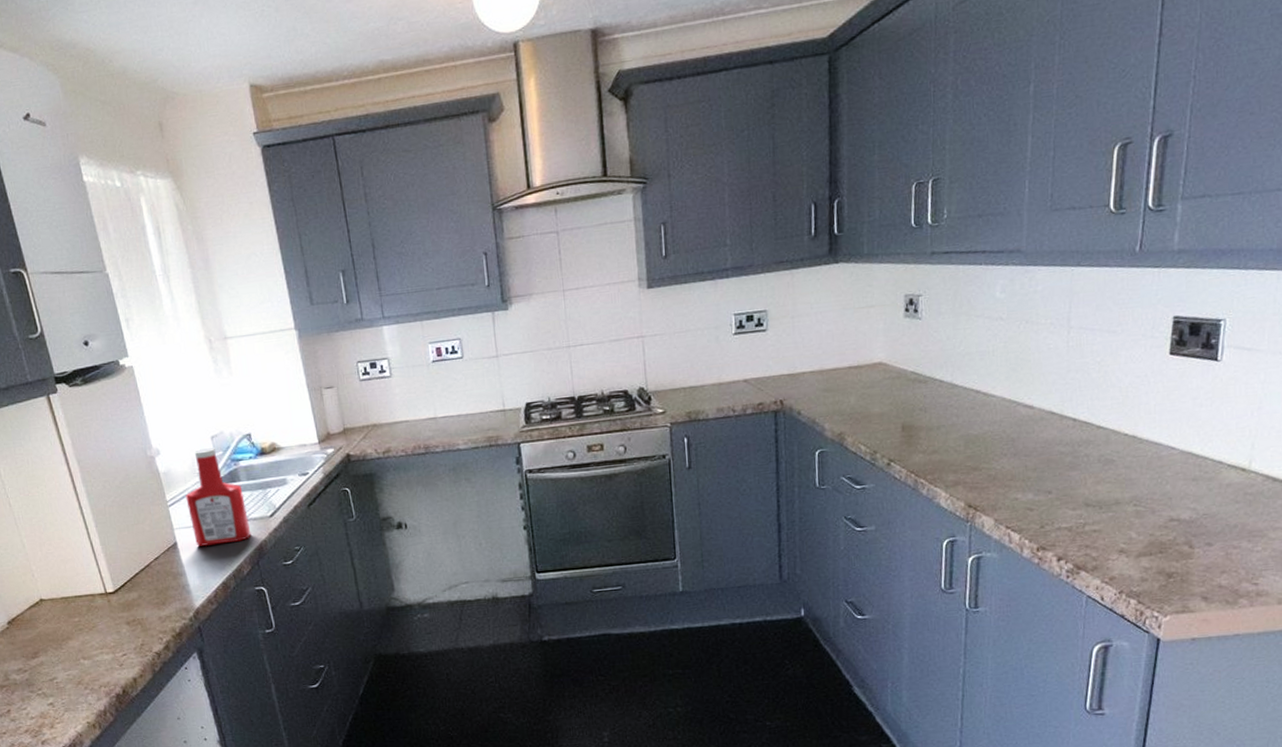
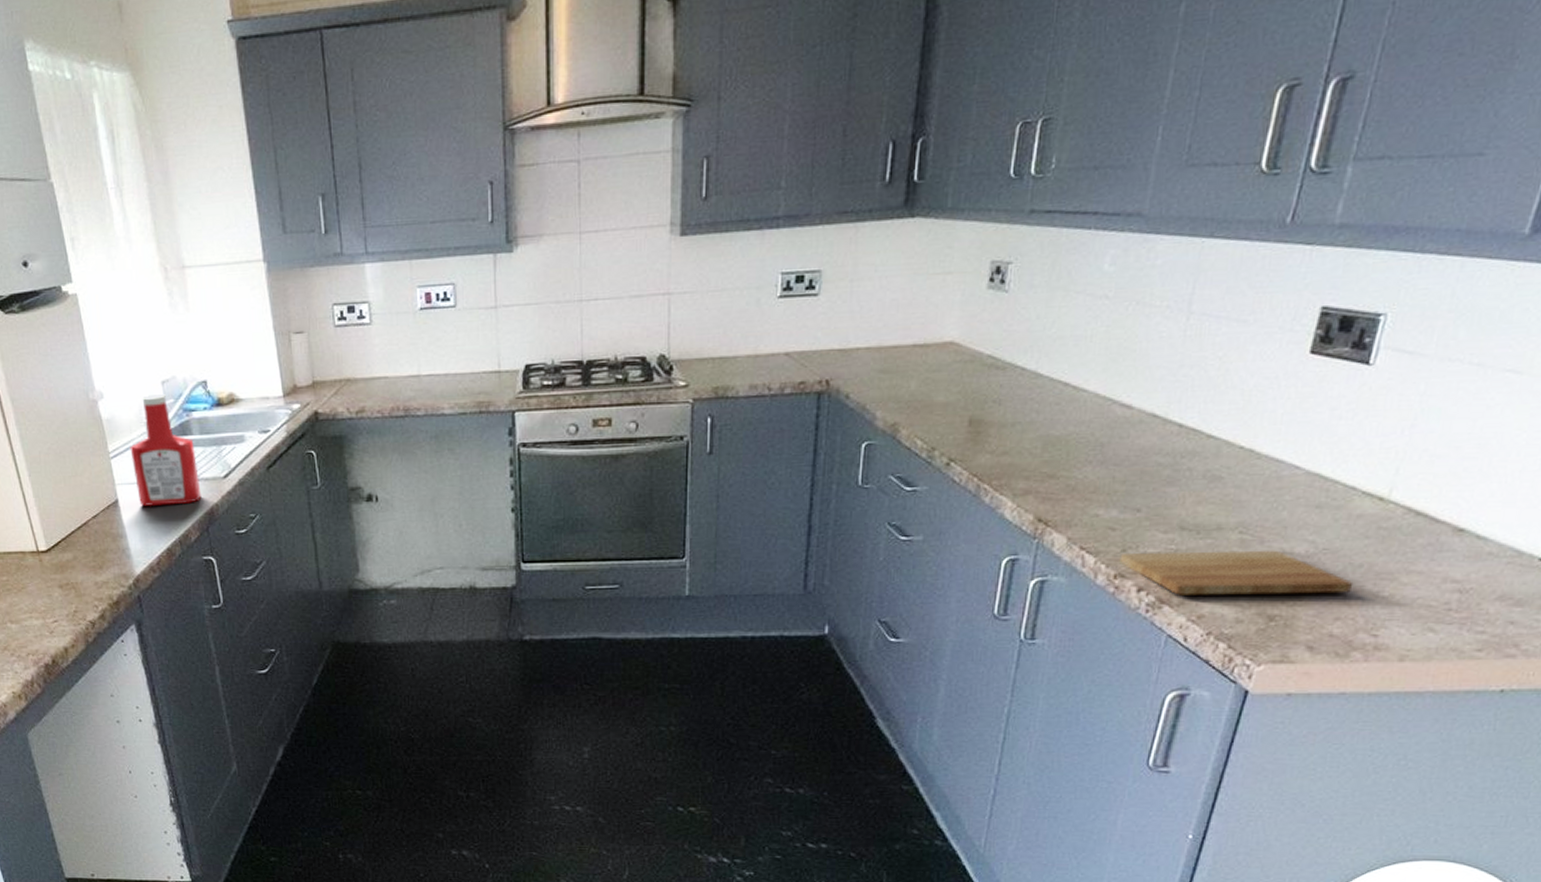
cutting board: none [1039,518,1232,562] -> present [1119,550,1354,595]

